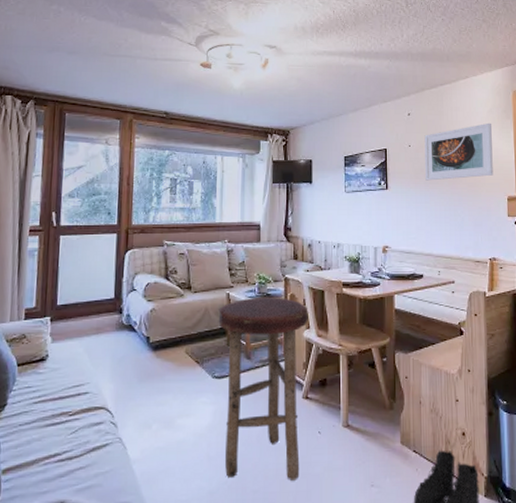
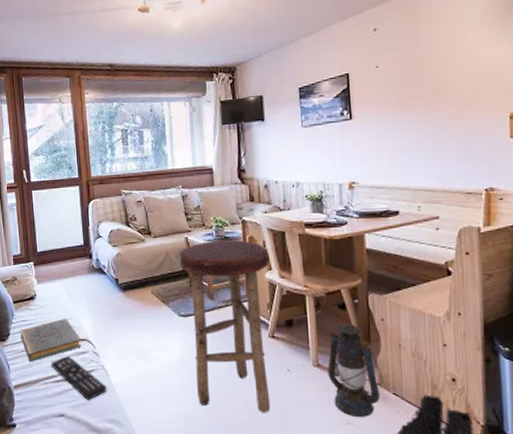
book: none [20,383,97,439] -> present [20,318,81,362]
remote control: none [55,427,123,482] -> present [51,355,107,401]
lantern: none [356,383,405,477] -> present [327,325,384,417]
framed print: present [424,122,493,181] -> none [395,25,490,105]

